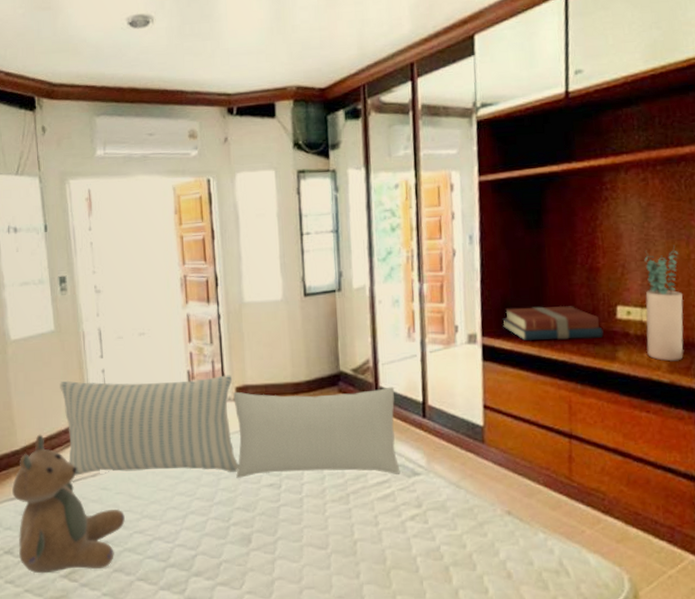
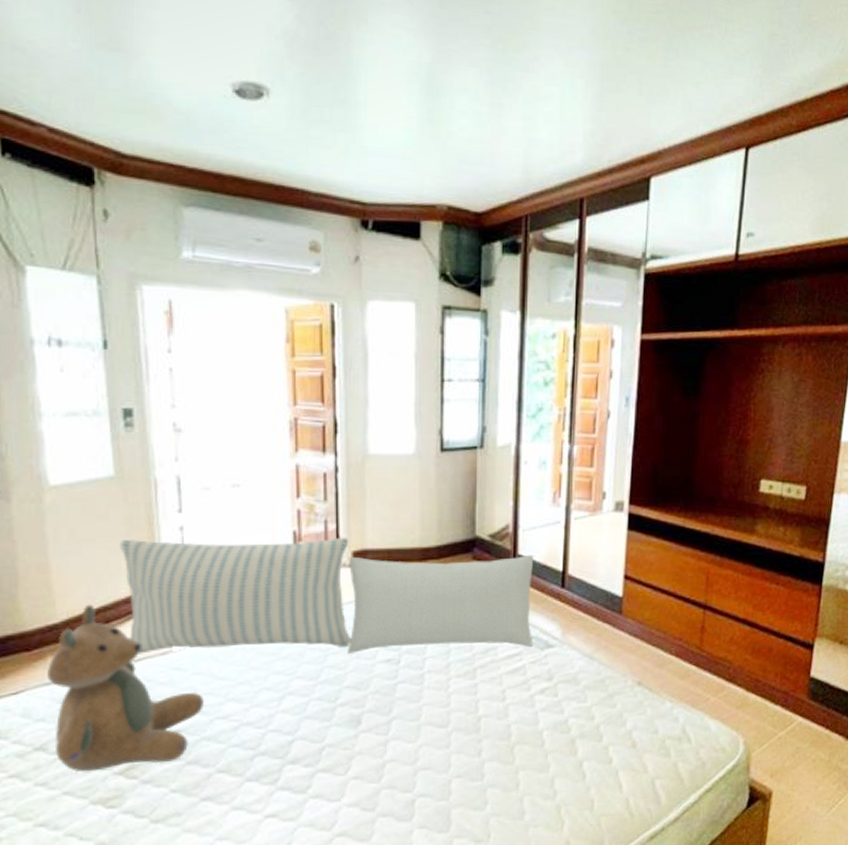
books: present [502,305,604,341] -> none [651,476,746,511]
vase: present [644,245,684,362] -> none [783,422,822,536]

